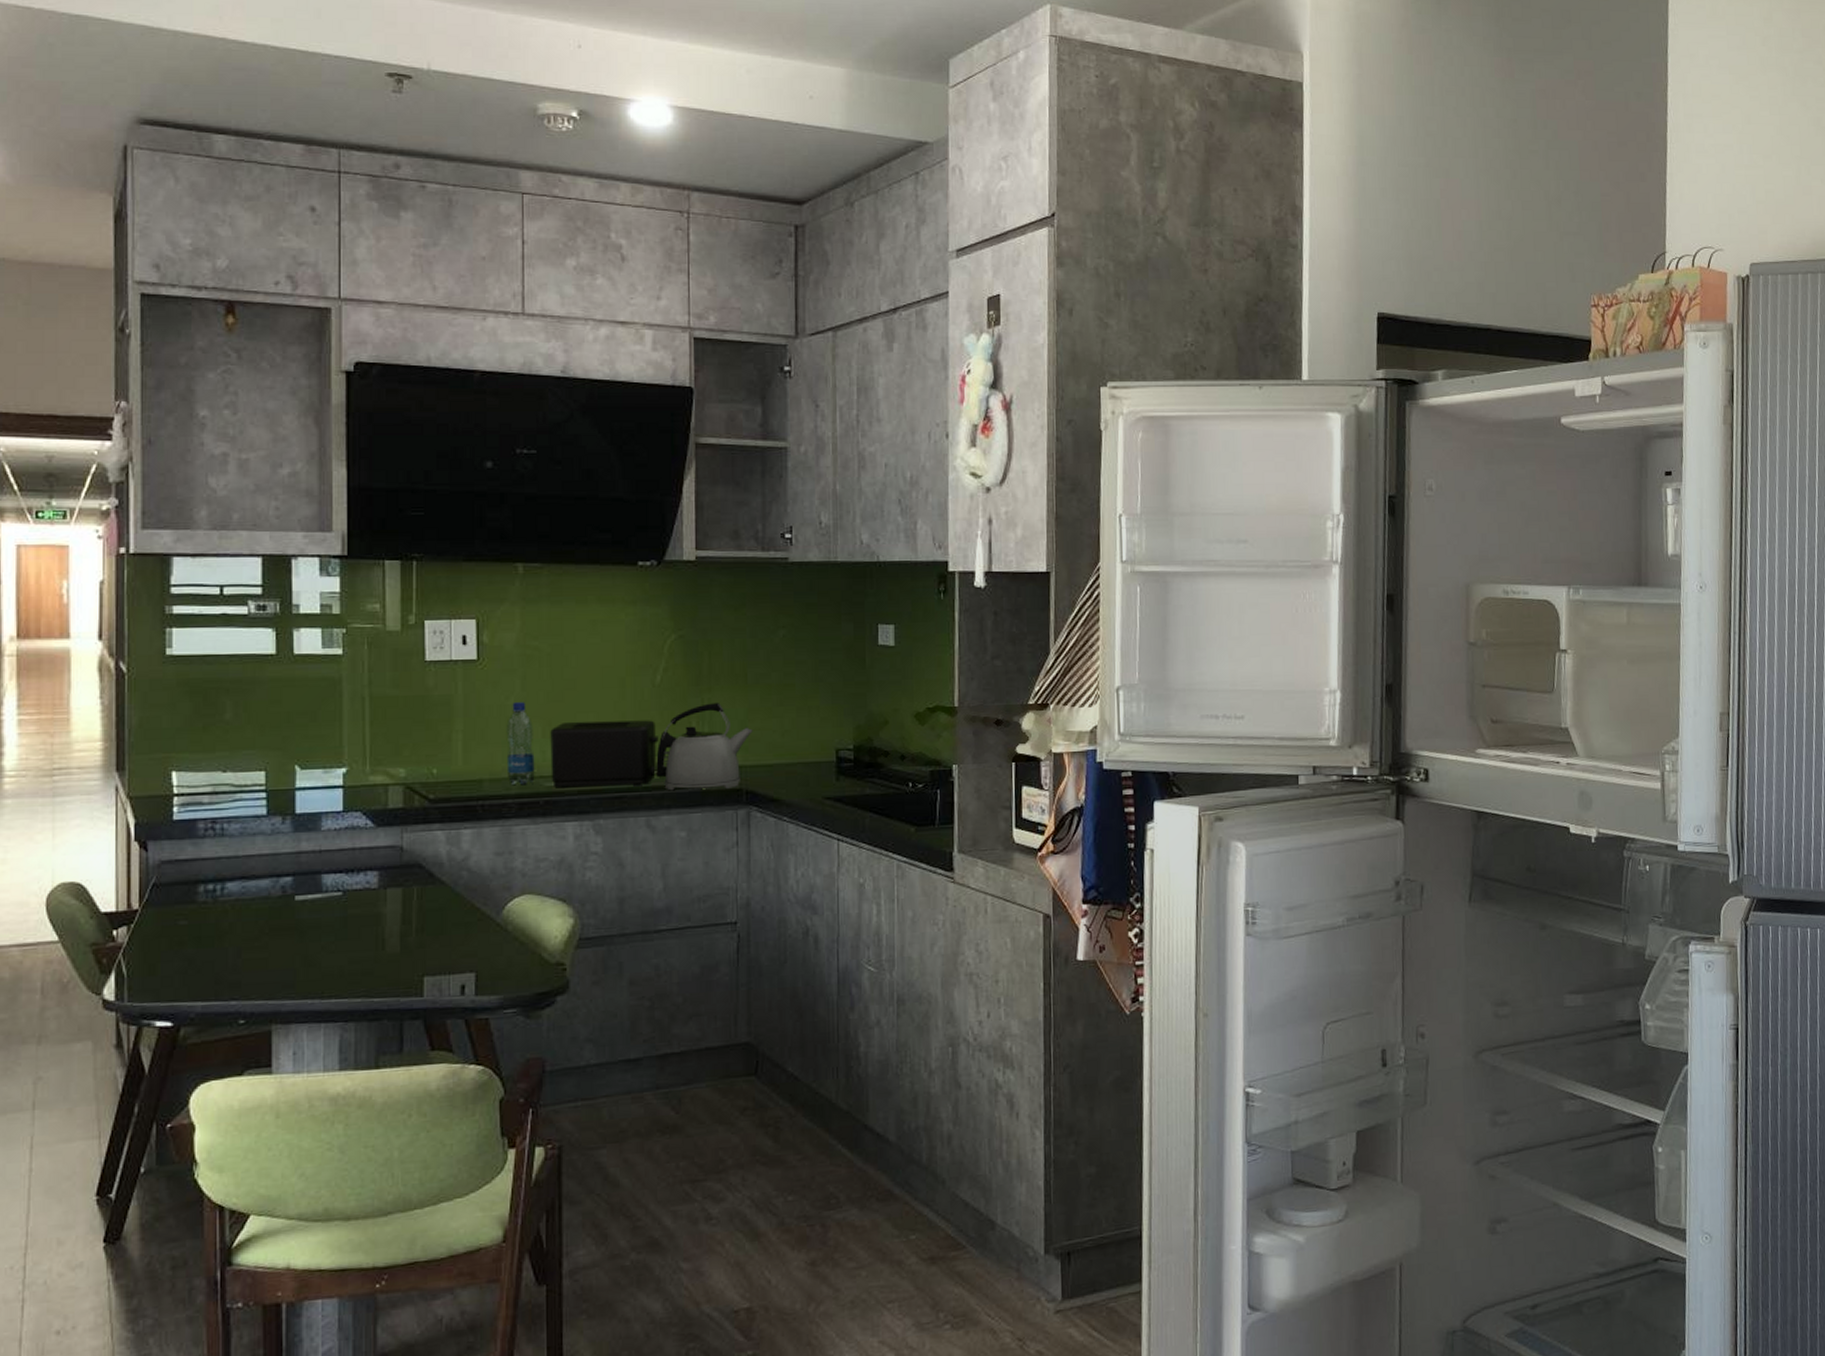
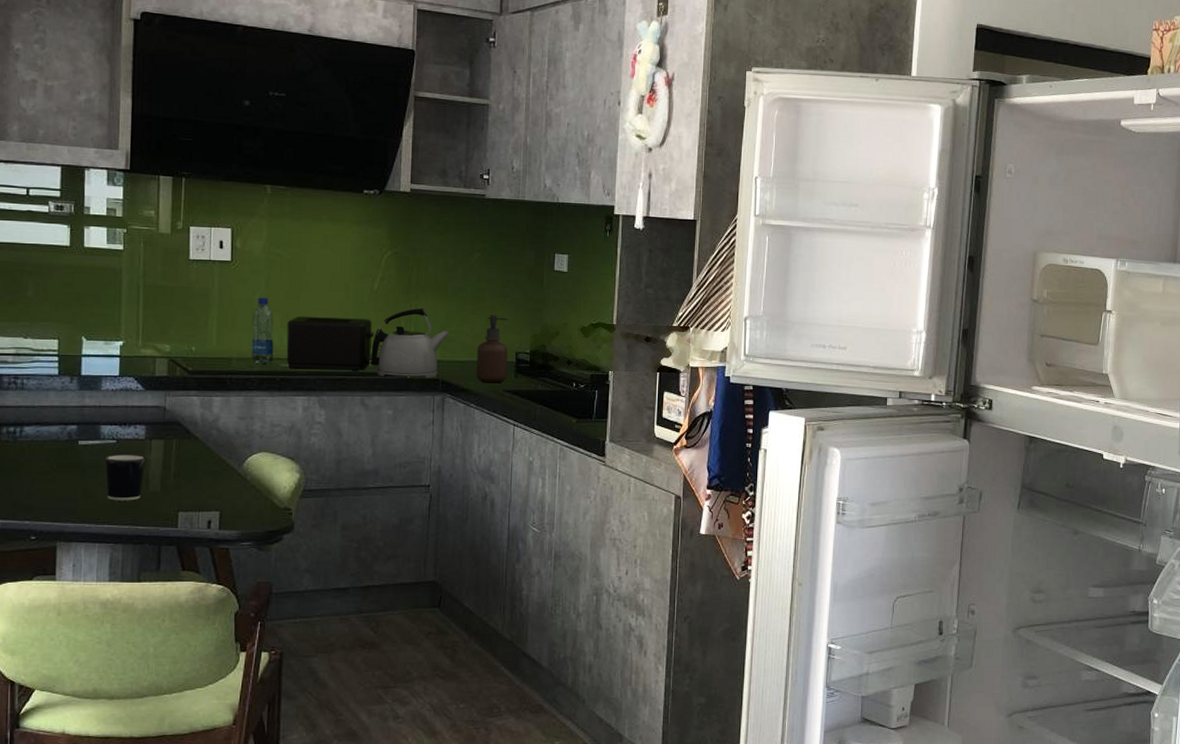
mug: none [330,908,379,969] -> present [105,455,145,501]
soap dispenser: none [788,704,827,790] -> present [476,314,508,383]

